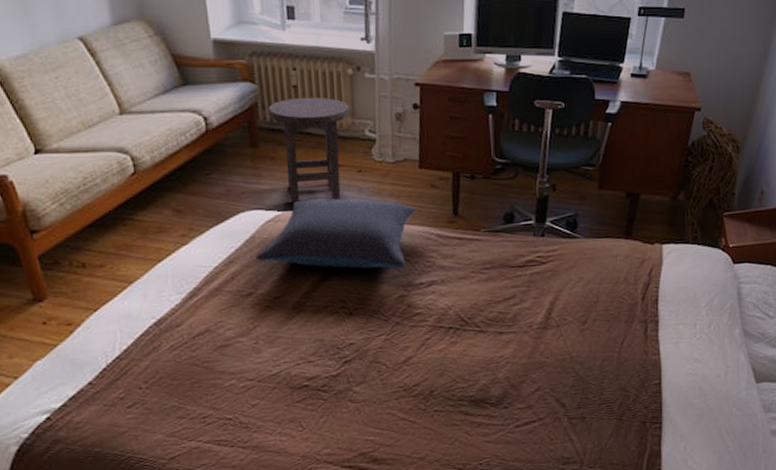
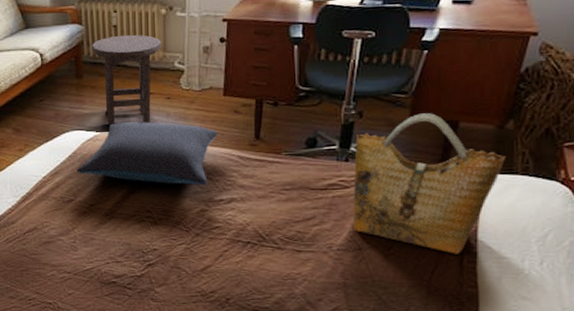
grocery bag: none [549,186,680,324] -> present [353,113,507,254]

